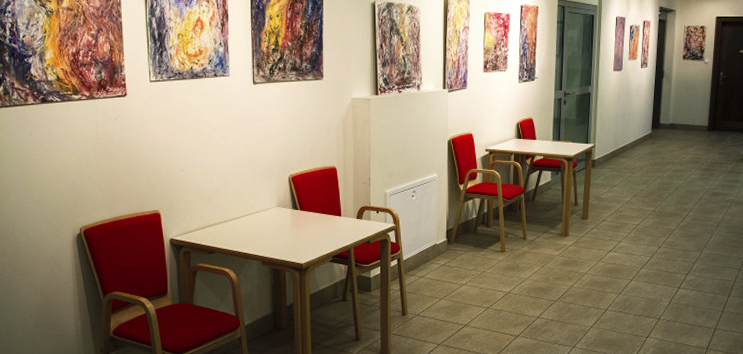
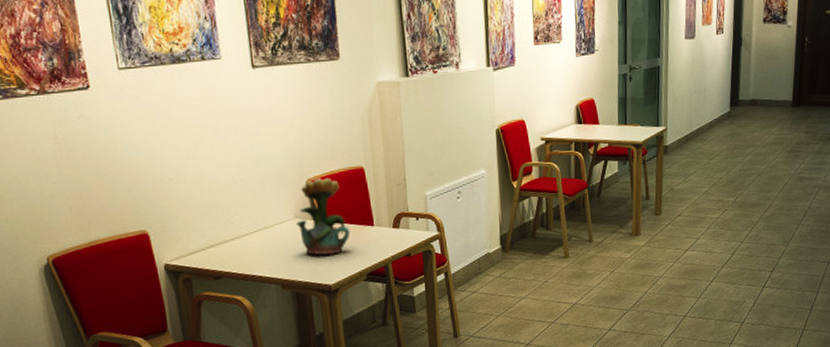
potted flower: none [278,175,321,239] -> present [296,178,350,256]

